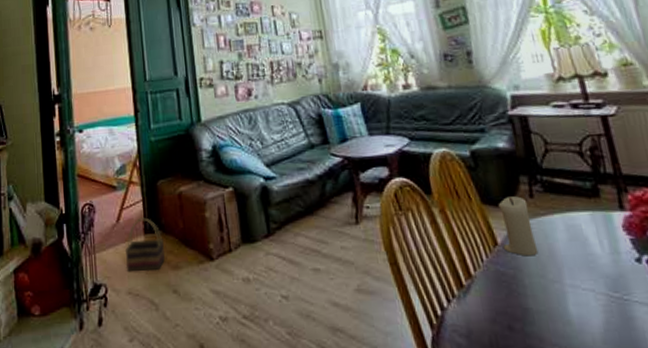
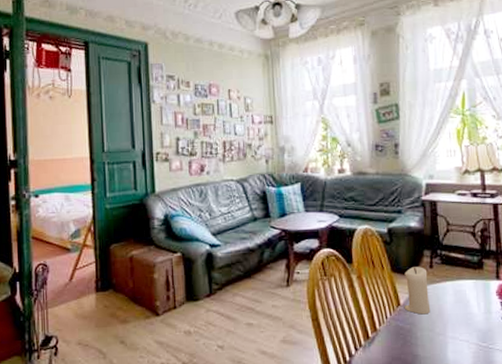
basket: present [125,217,165,272] -> none [76,277,114,325]

